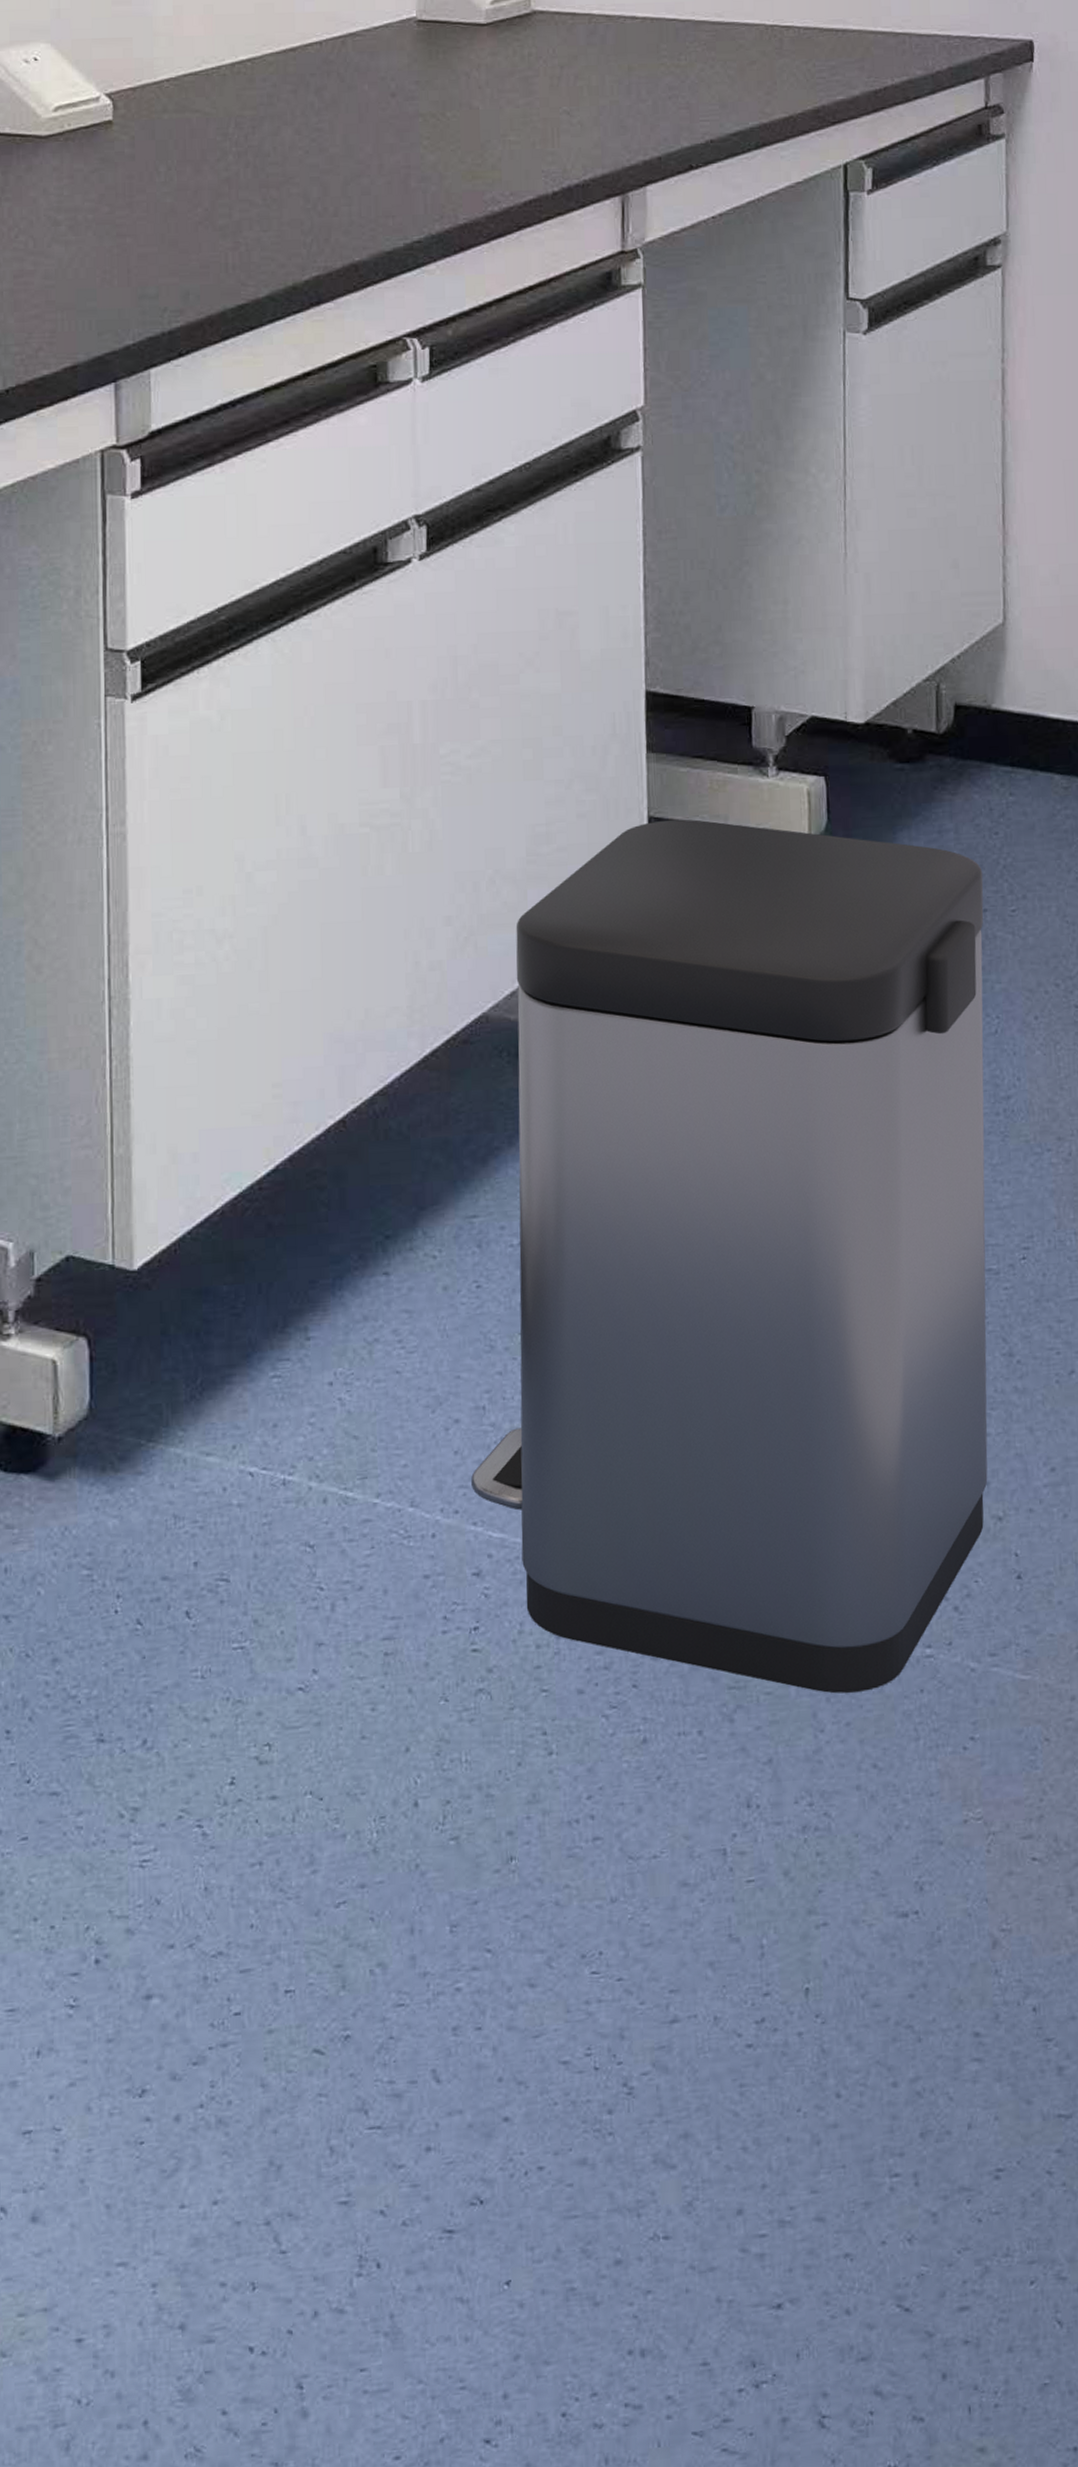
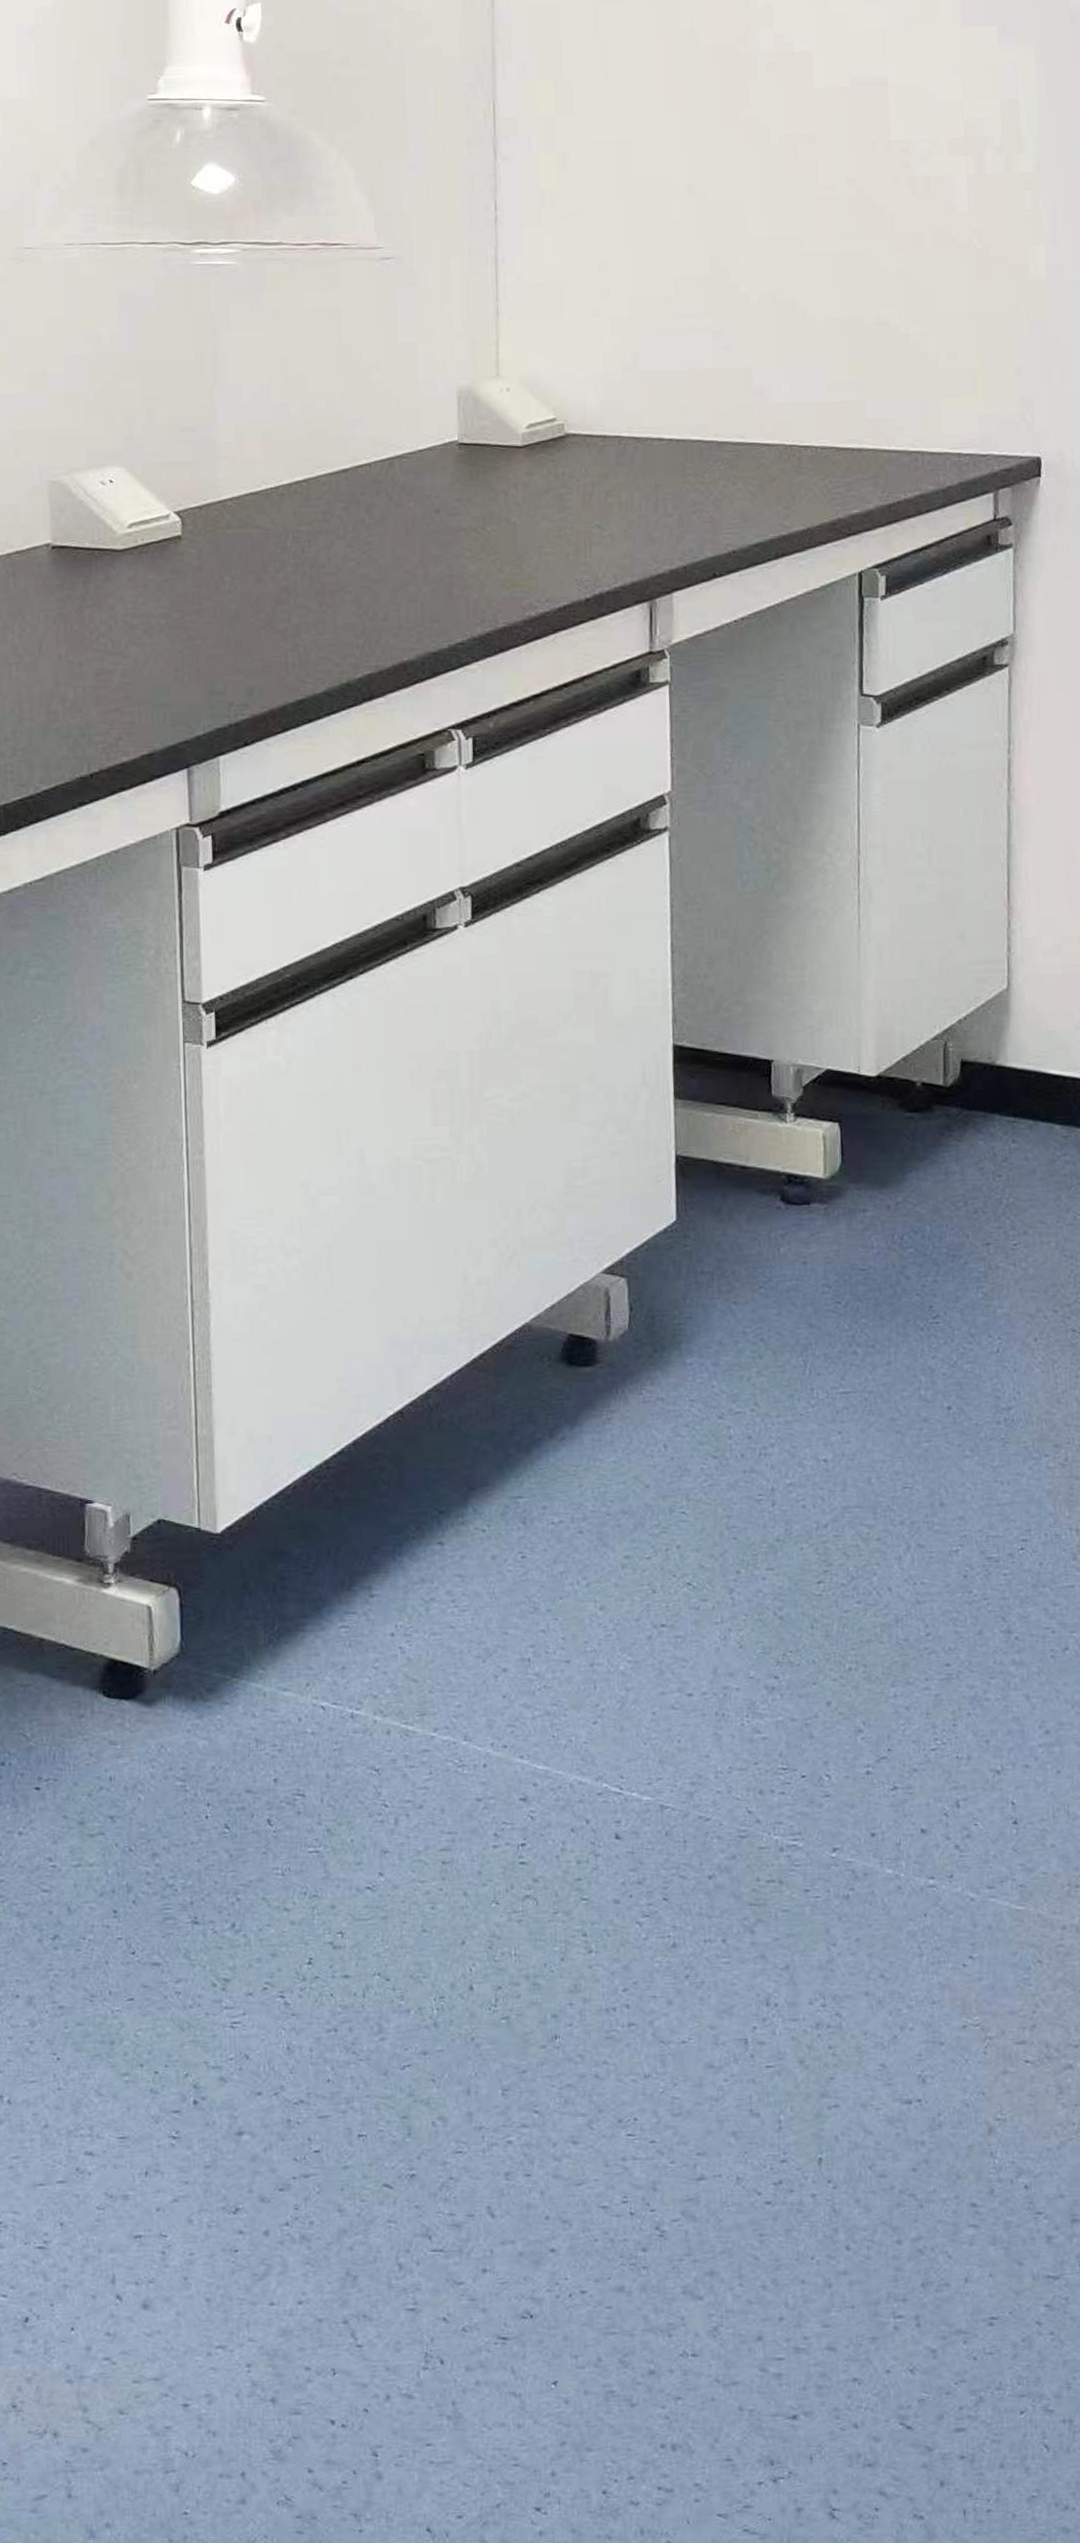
pedal bin: present [471,819,988,1694] -> none [518,1158,987,1914]

